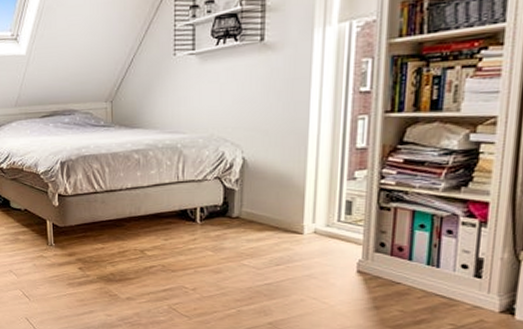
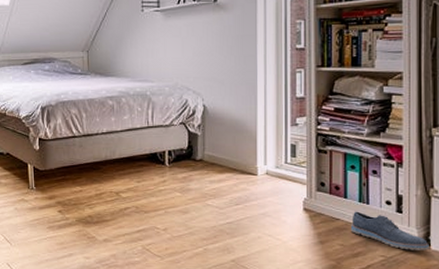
shoe: none [413,275,515,320] -> present [350,211,431,250]

